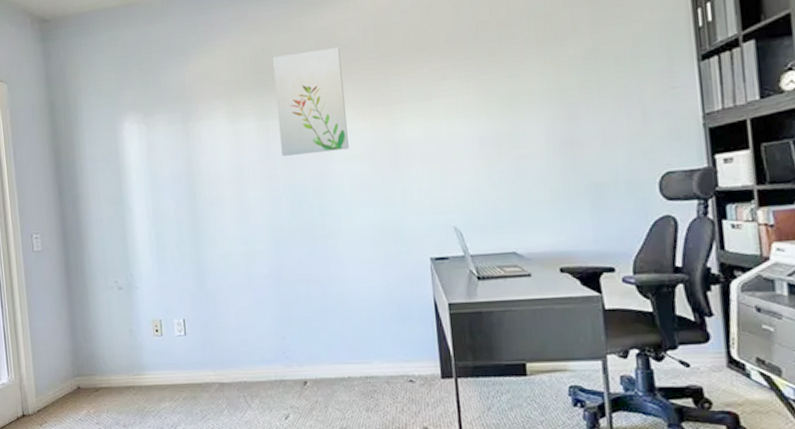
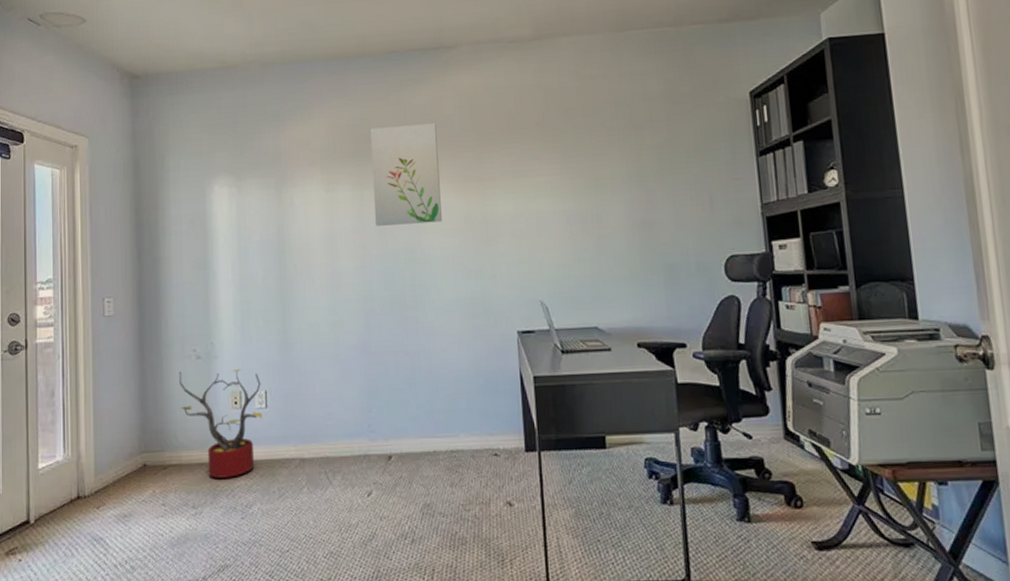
decorative plant: none [104,298,182,400] -> present [179,368,262,478]

